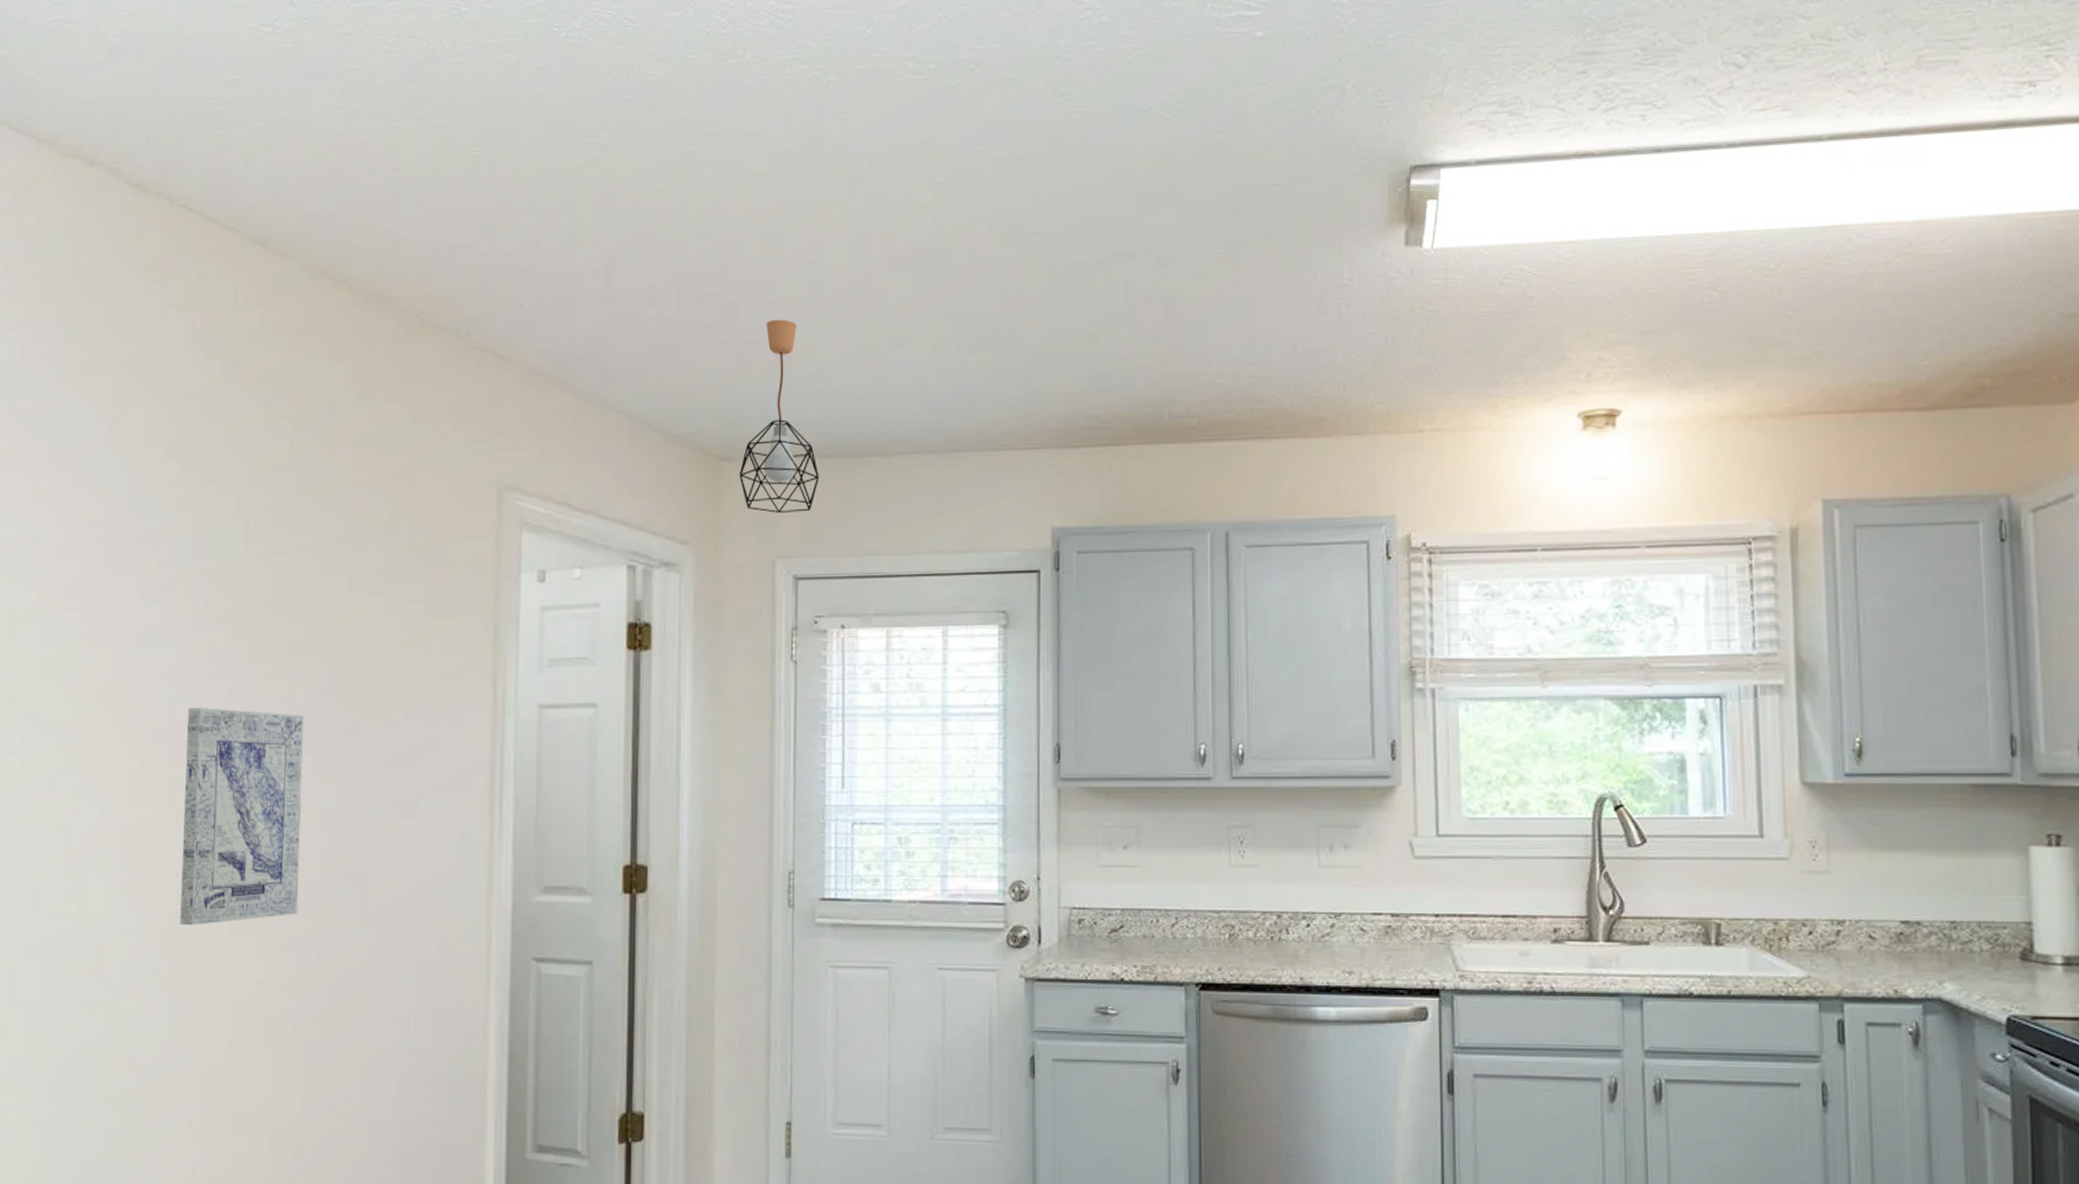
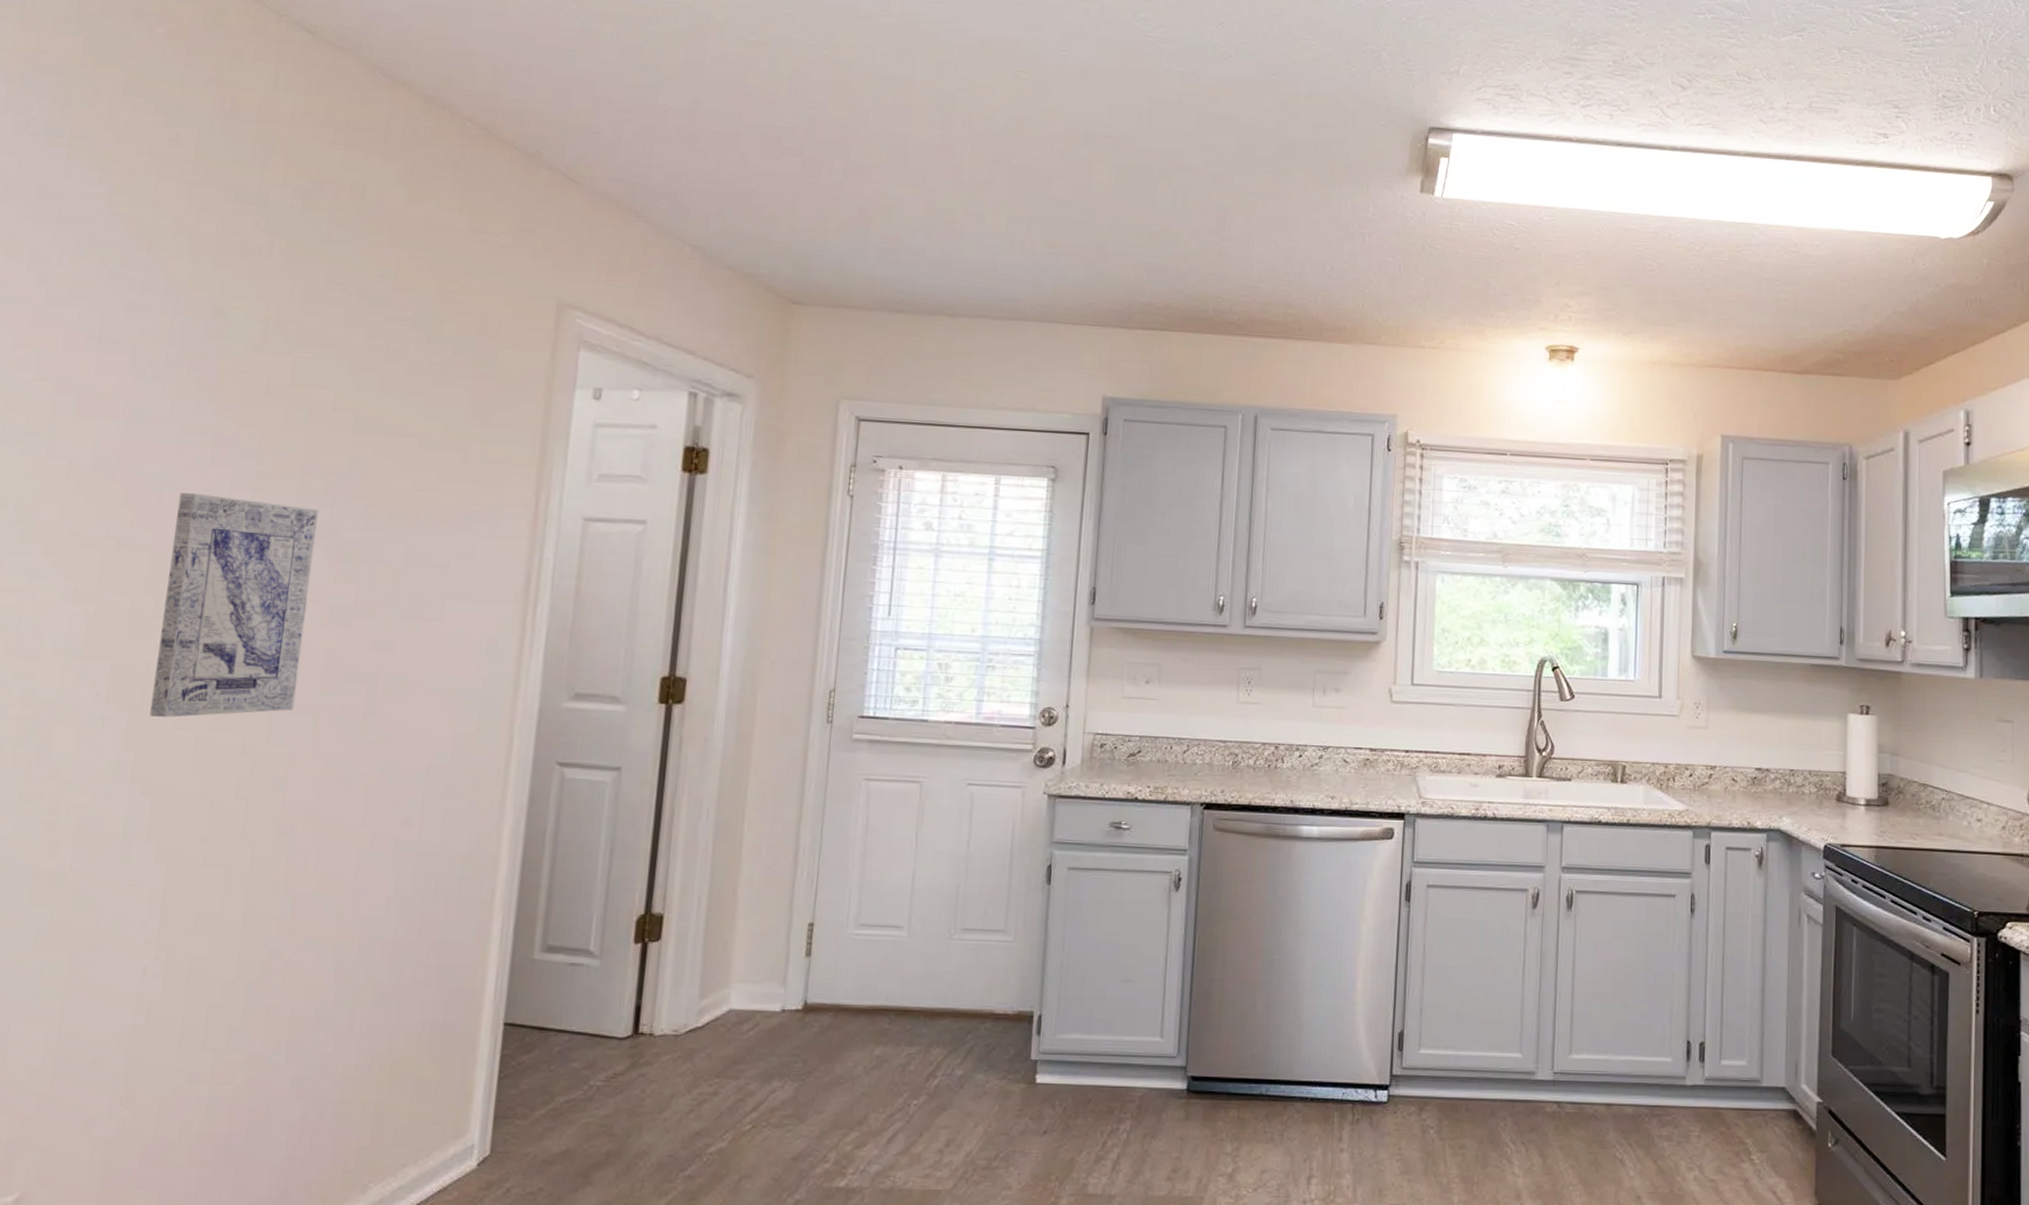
pendant light: present [739,319,819,513] -> none [809,179,889,360]

